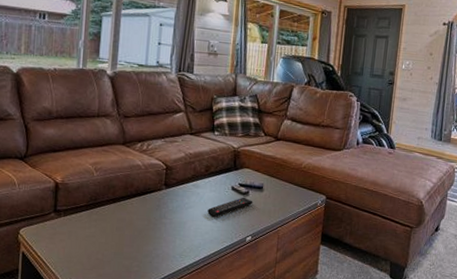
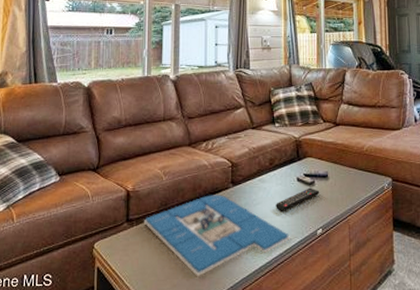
board game: none [71,194,220,270] -> present [143,195,291,277]

